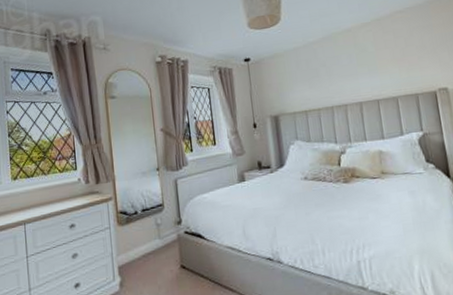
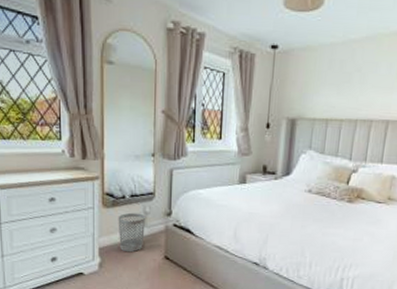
wastebasket: none [132,226,159,267] -> present [118,212,146,252]

